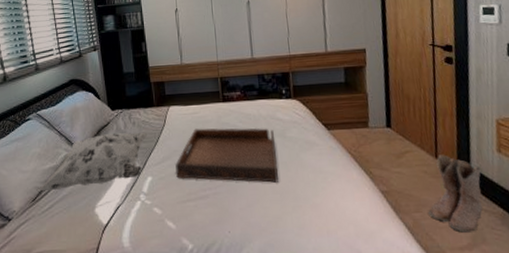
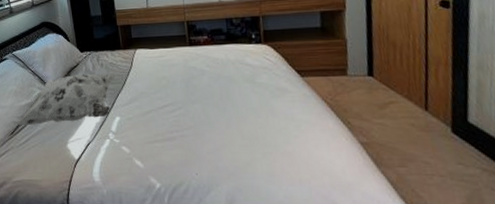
serving tray: present [175,127,278,183] -> none [142,71,247,128]
boots: present [428,154,483,233] -> none [415,107,482,192]

